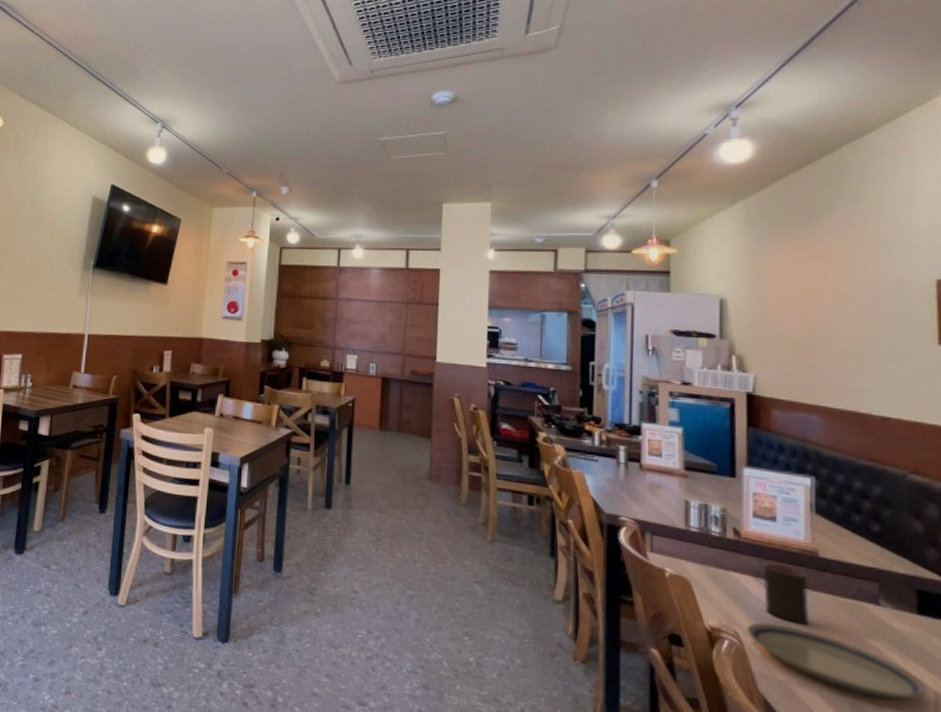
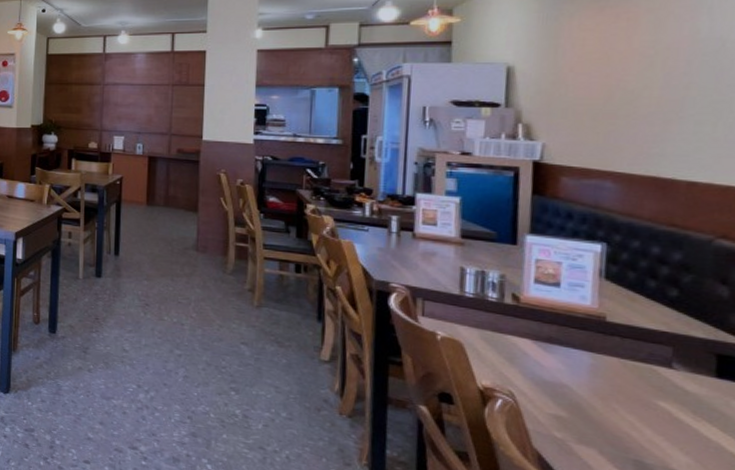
plate: present [746,622,929,700] -> none [522,383,723,459]
cup: present [763,562,810,624] -> none [543,326,592,386]

